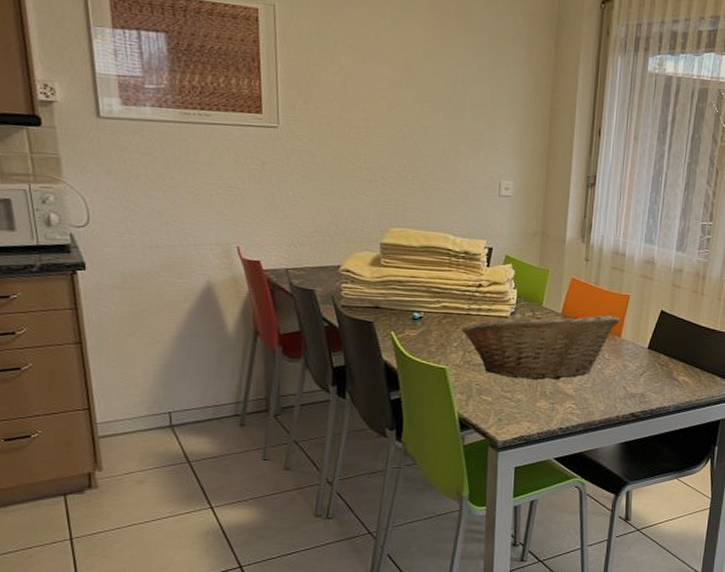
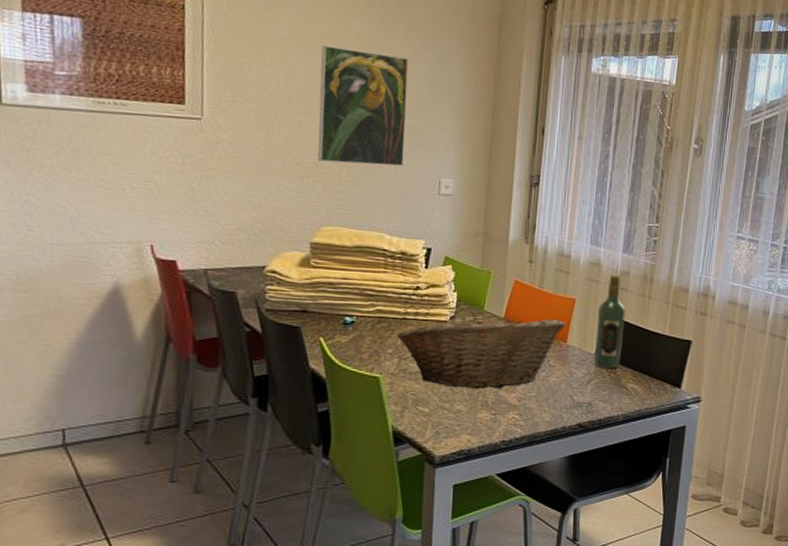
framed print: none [385,51,470,170] -> present [318,44,409,167]
wine bottle: none [646,272,678,362] -> present [593,275,625,368]

